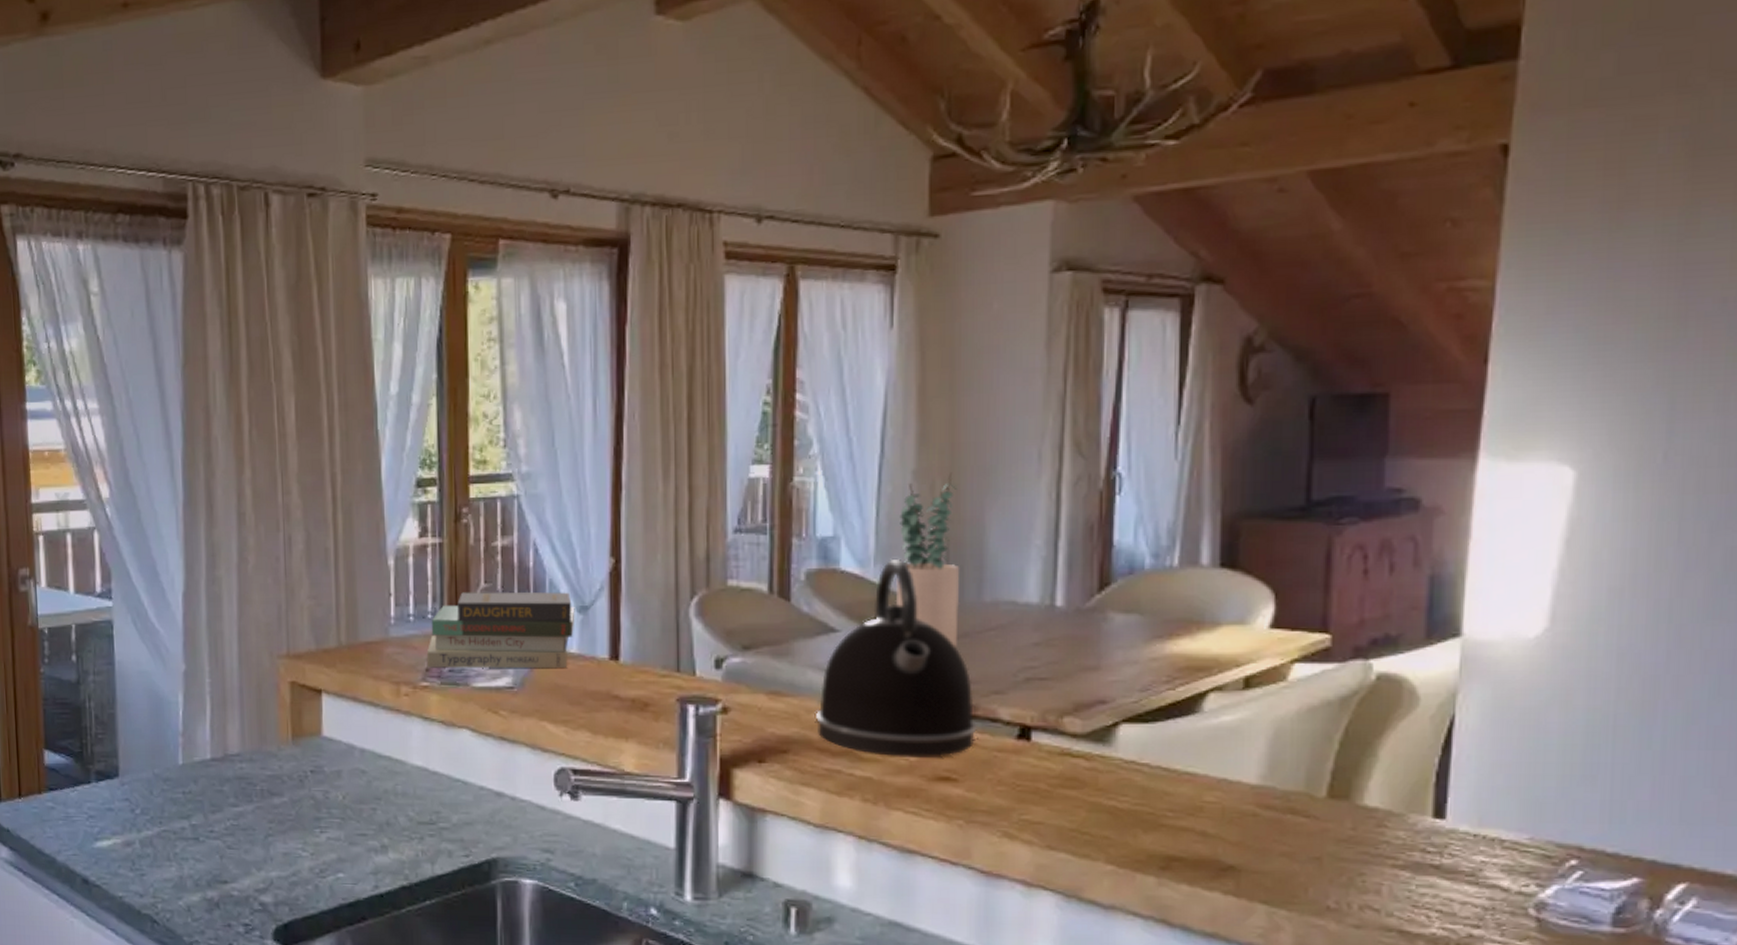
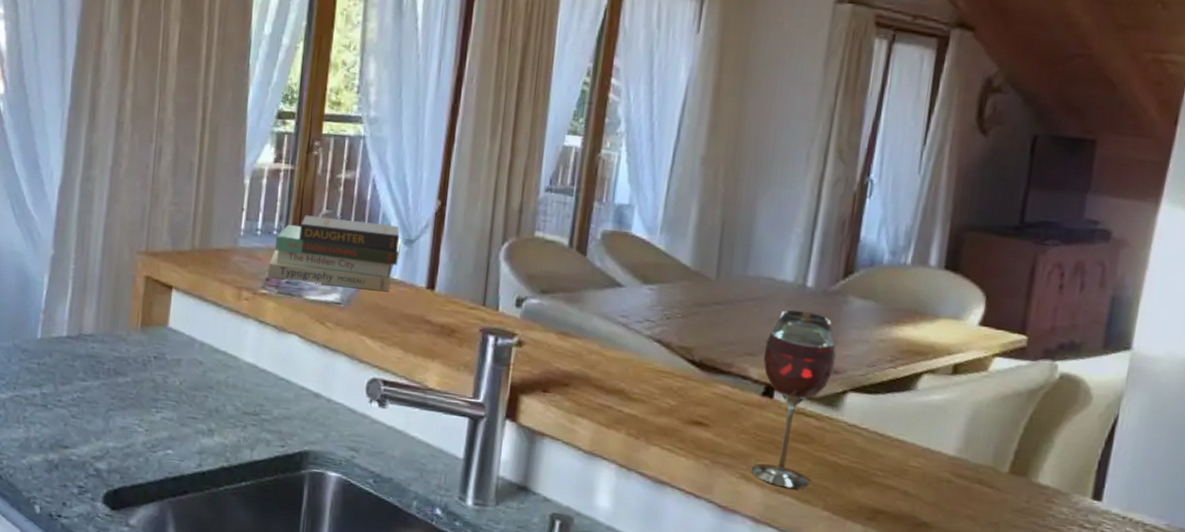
kettle: present [815,558,978,756] -> none [595,230,731,404]
vase: present [895,472,960,649] -> none [674,161,737,313]
wineglass: none [1013,635,1100,843] -> present [752,309,836,489]

